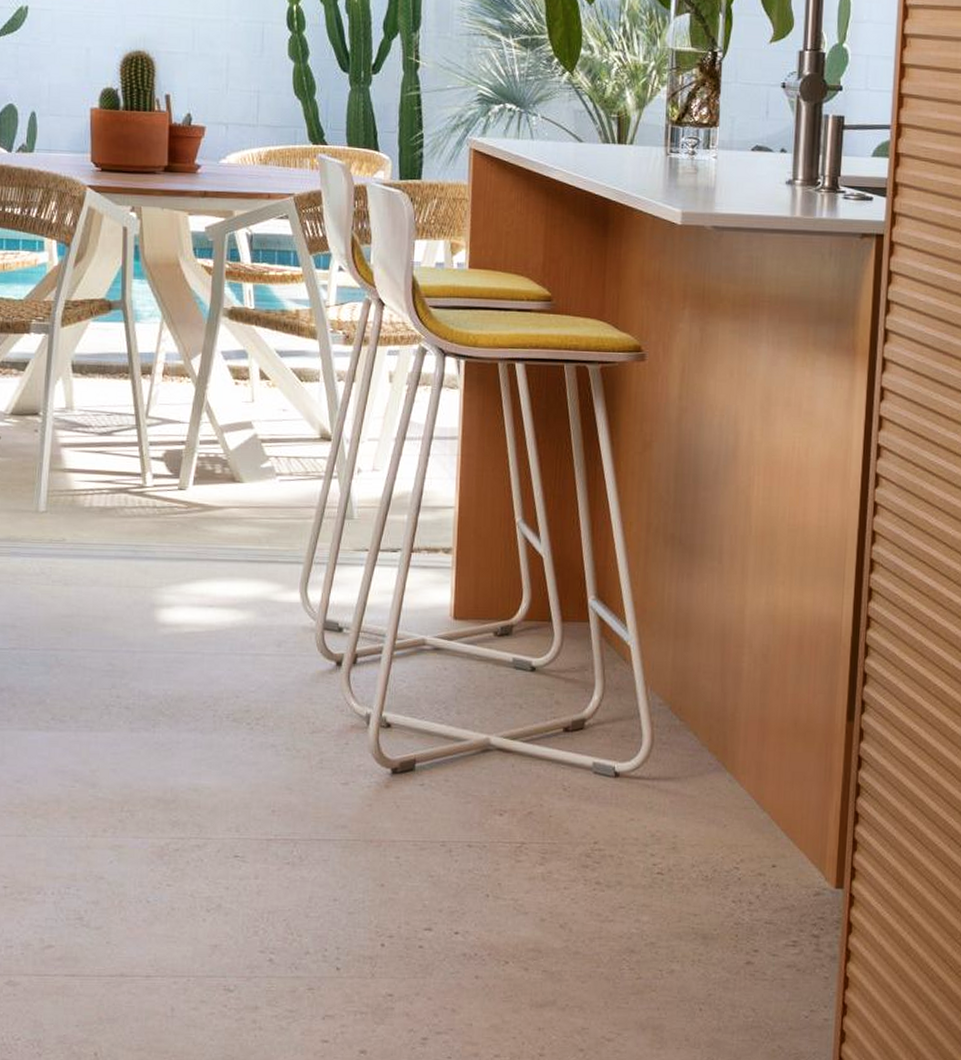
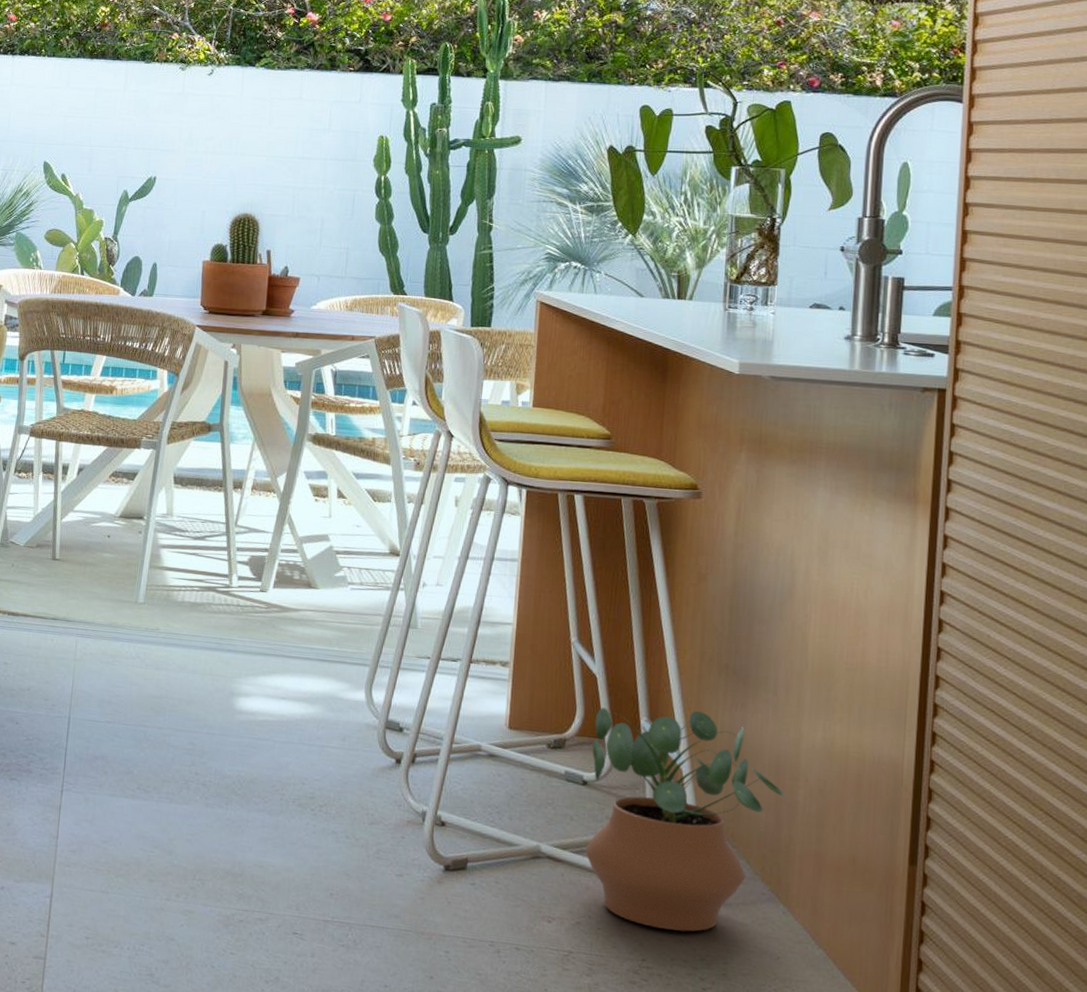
potted plant: none [534,584,731,810] -> present [584,707,786,932]

